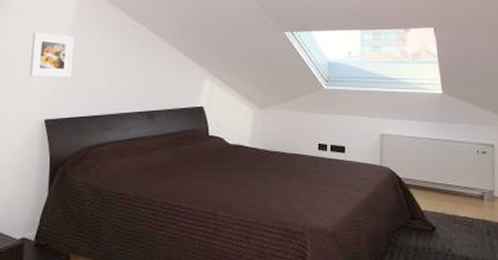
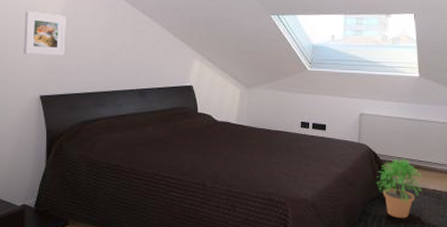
potted plant: none [401,182,451,250] -> present [376,158,422,219]

